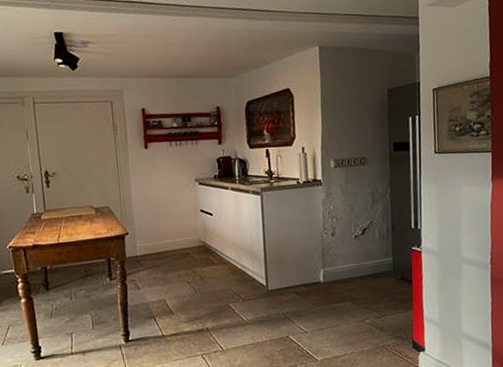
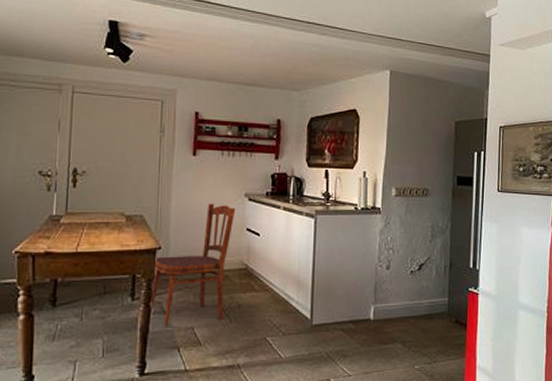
dining chair: none [123,190,190,301] -> present [149,204,236,327]

